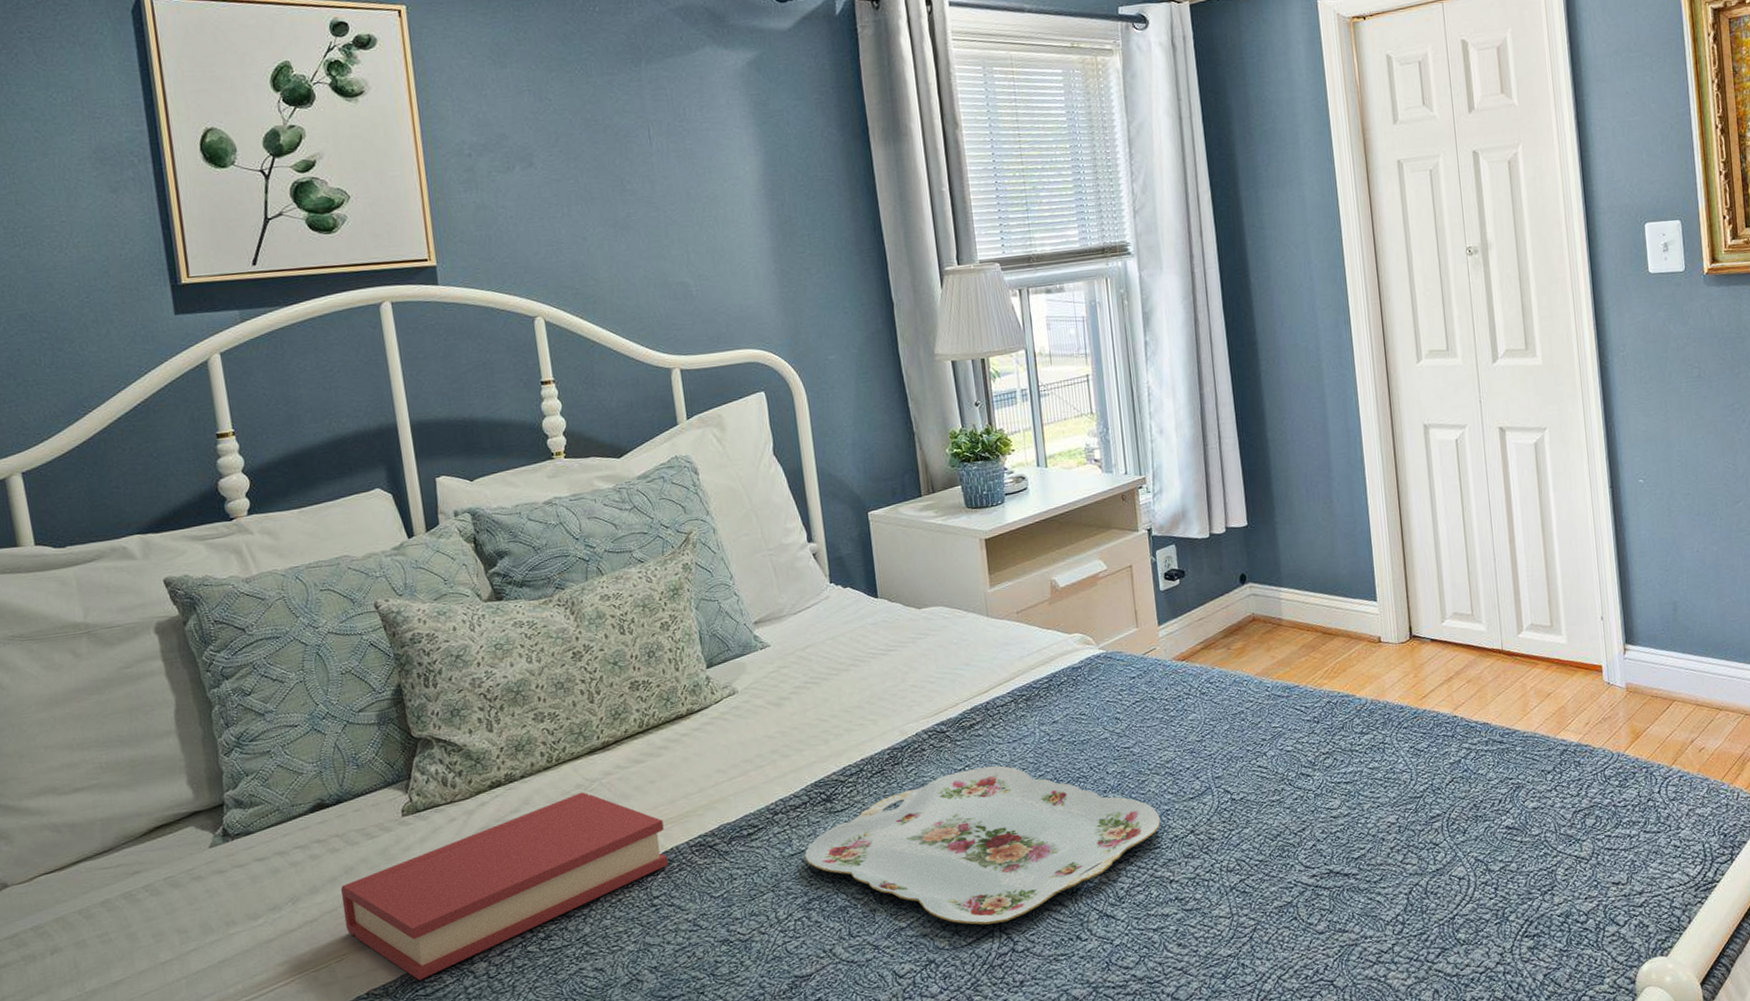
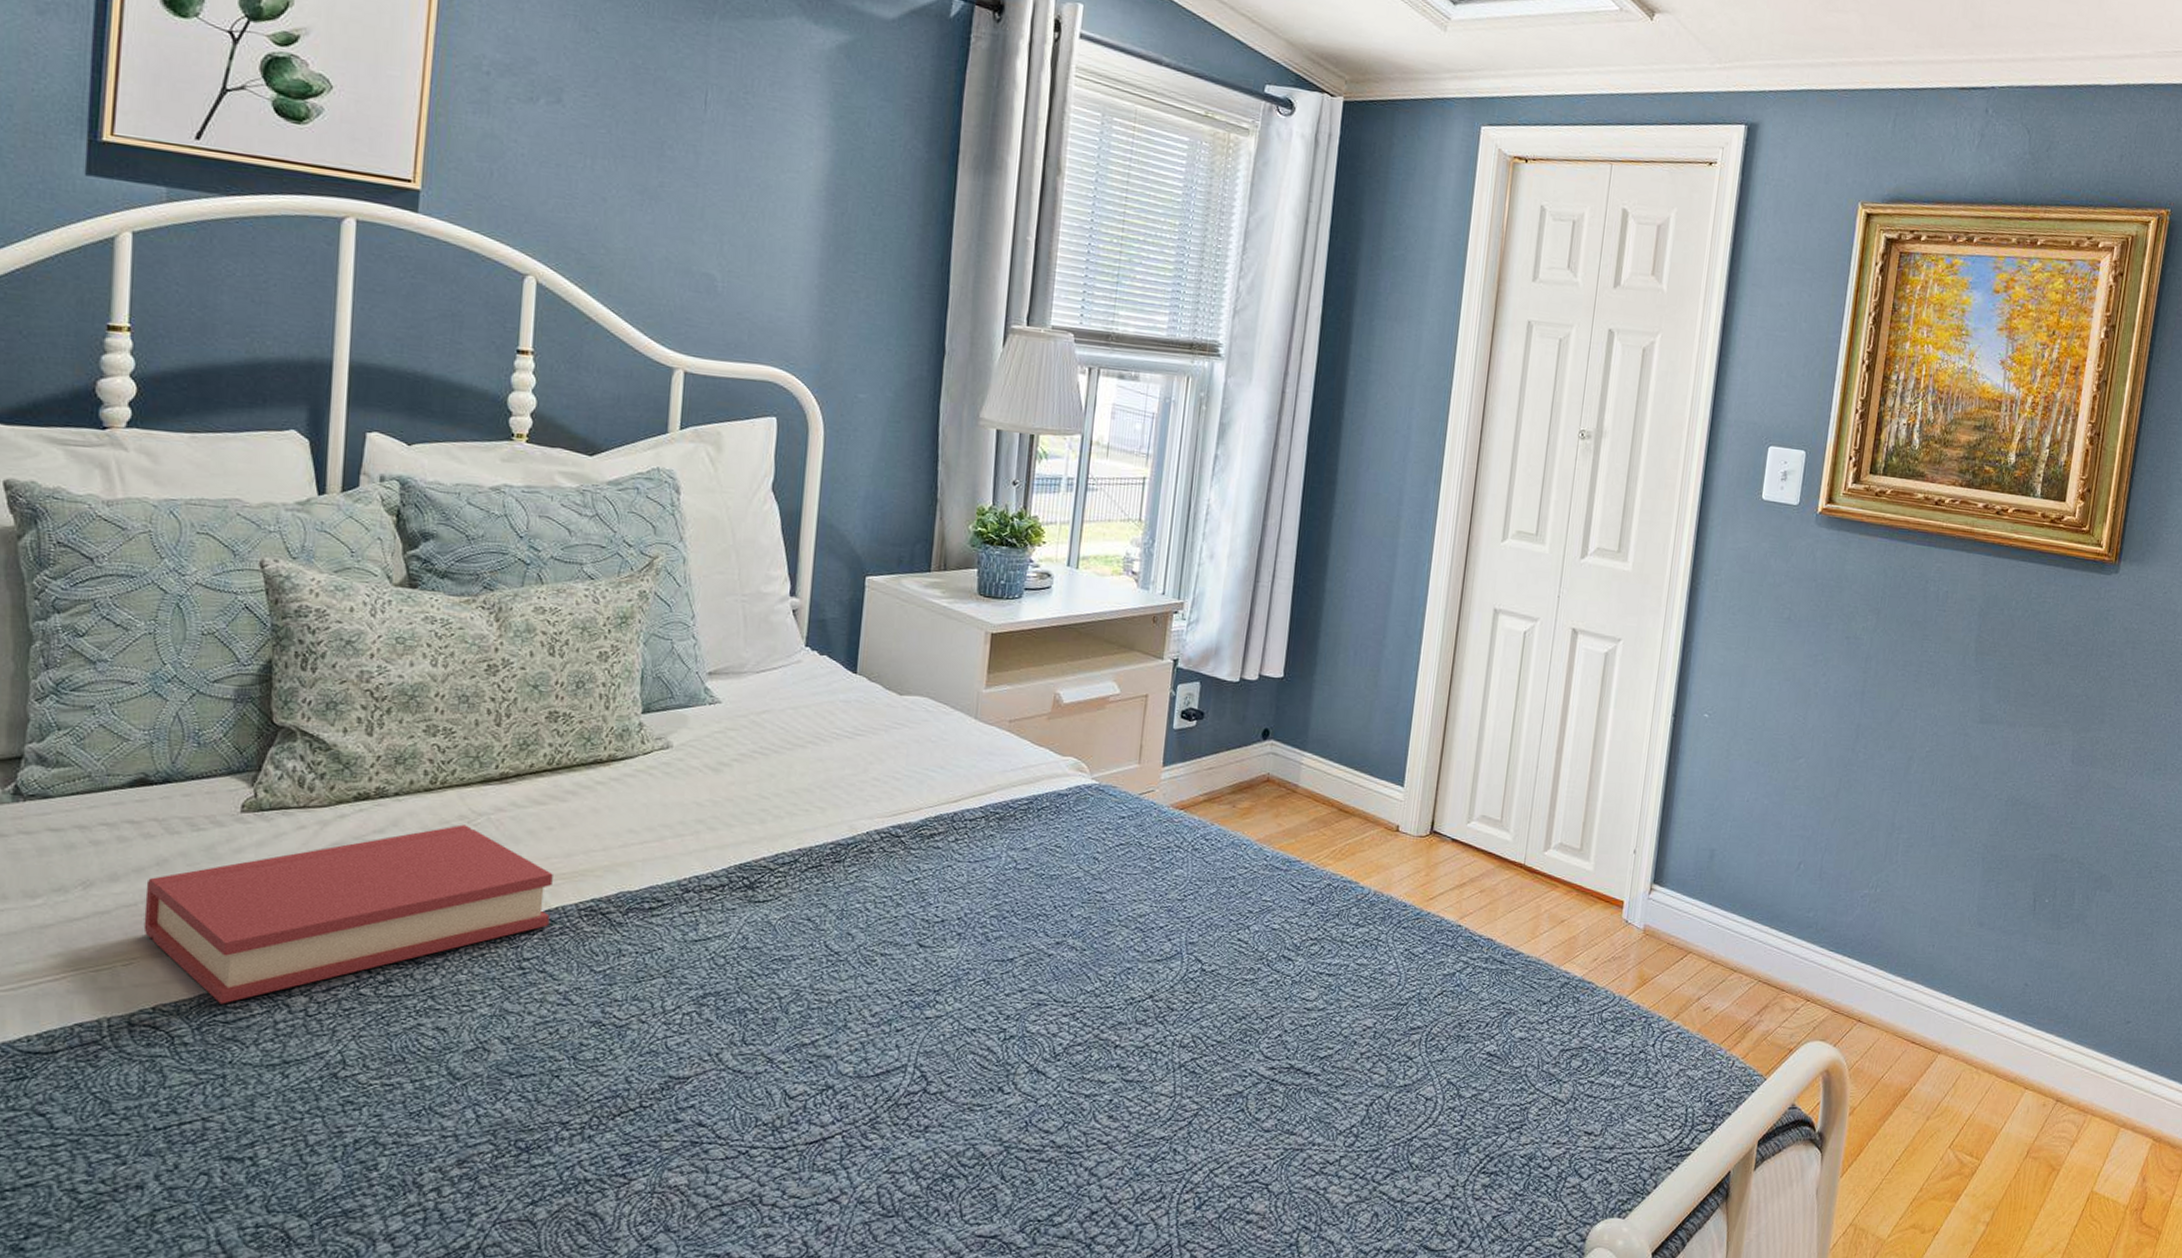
serving tray: present [804,765,1161,925] -> none [709,883,1119,1058]

